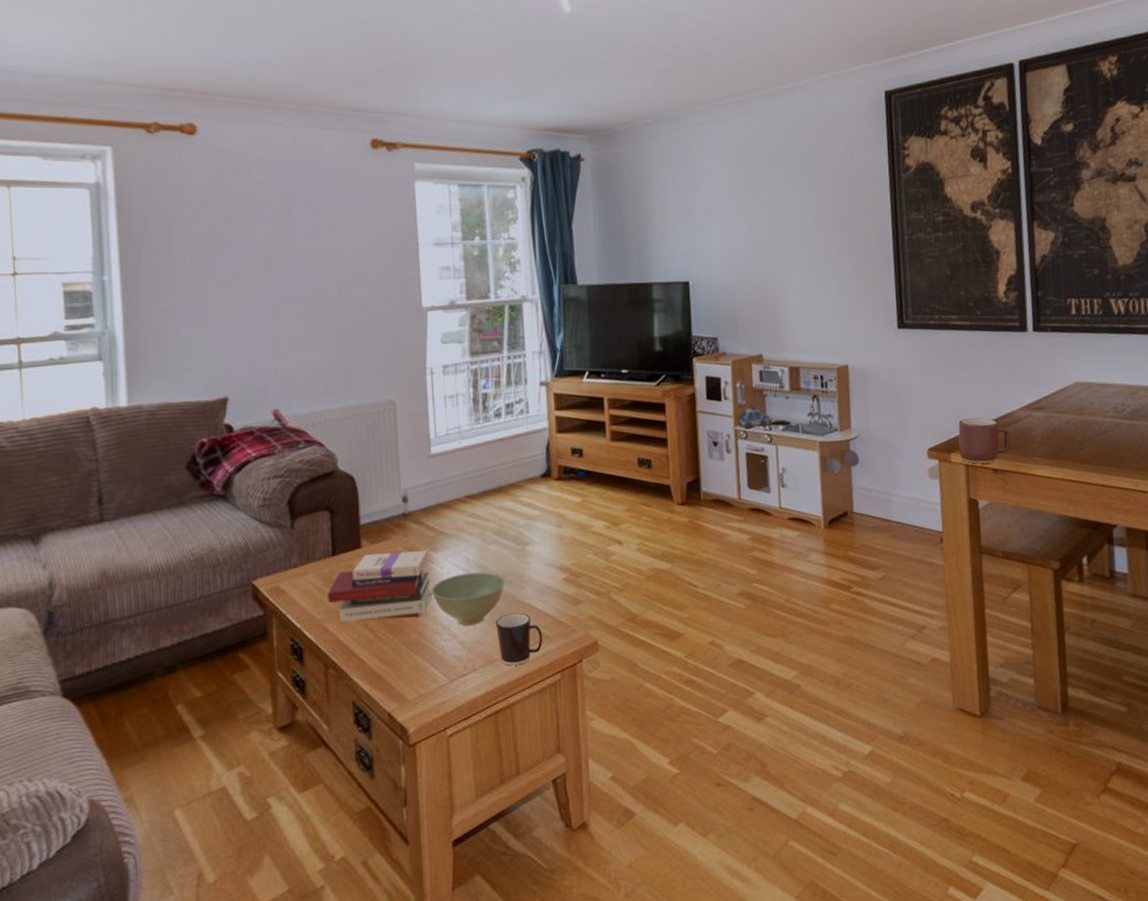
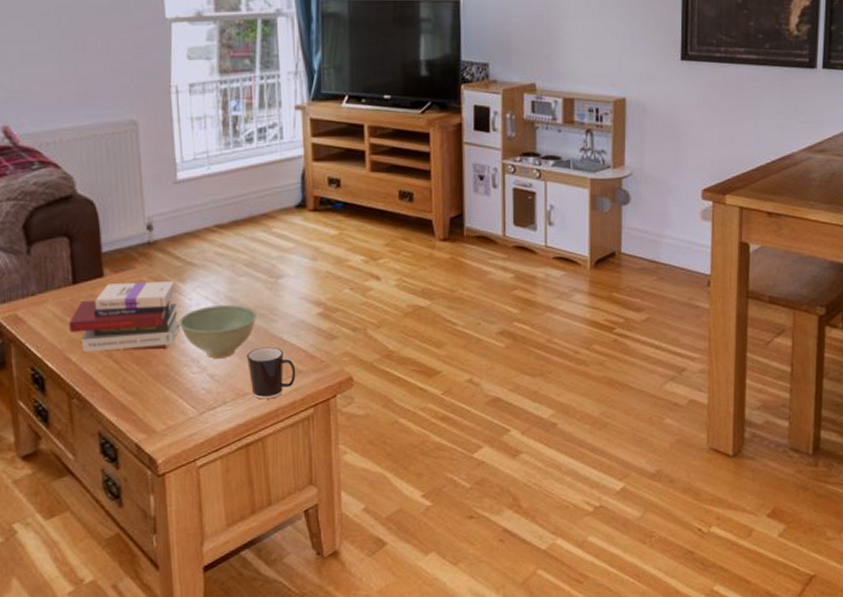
toy car: present [738,406,771,429] -> none [507,139,541,163]
mug: present [958,418,1011,464] -> none [734,159,788,207]

